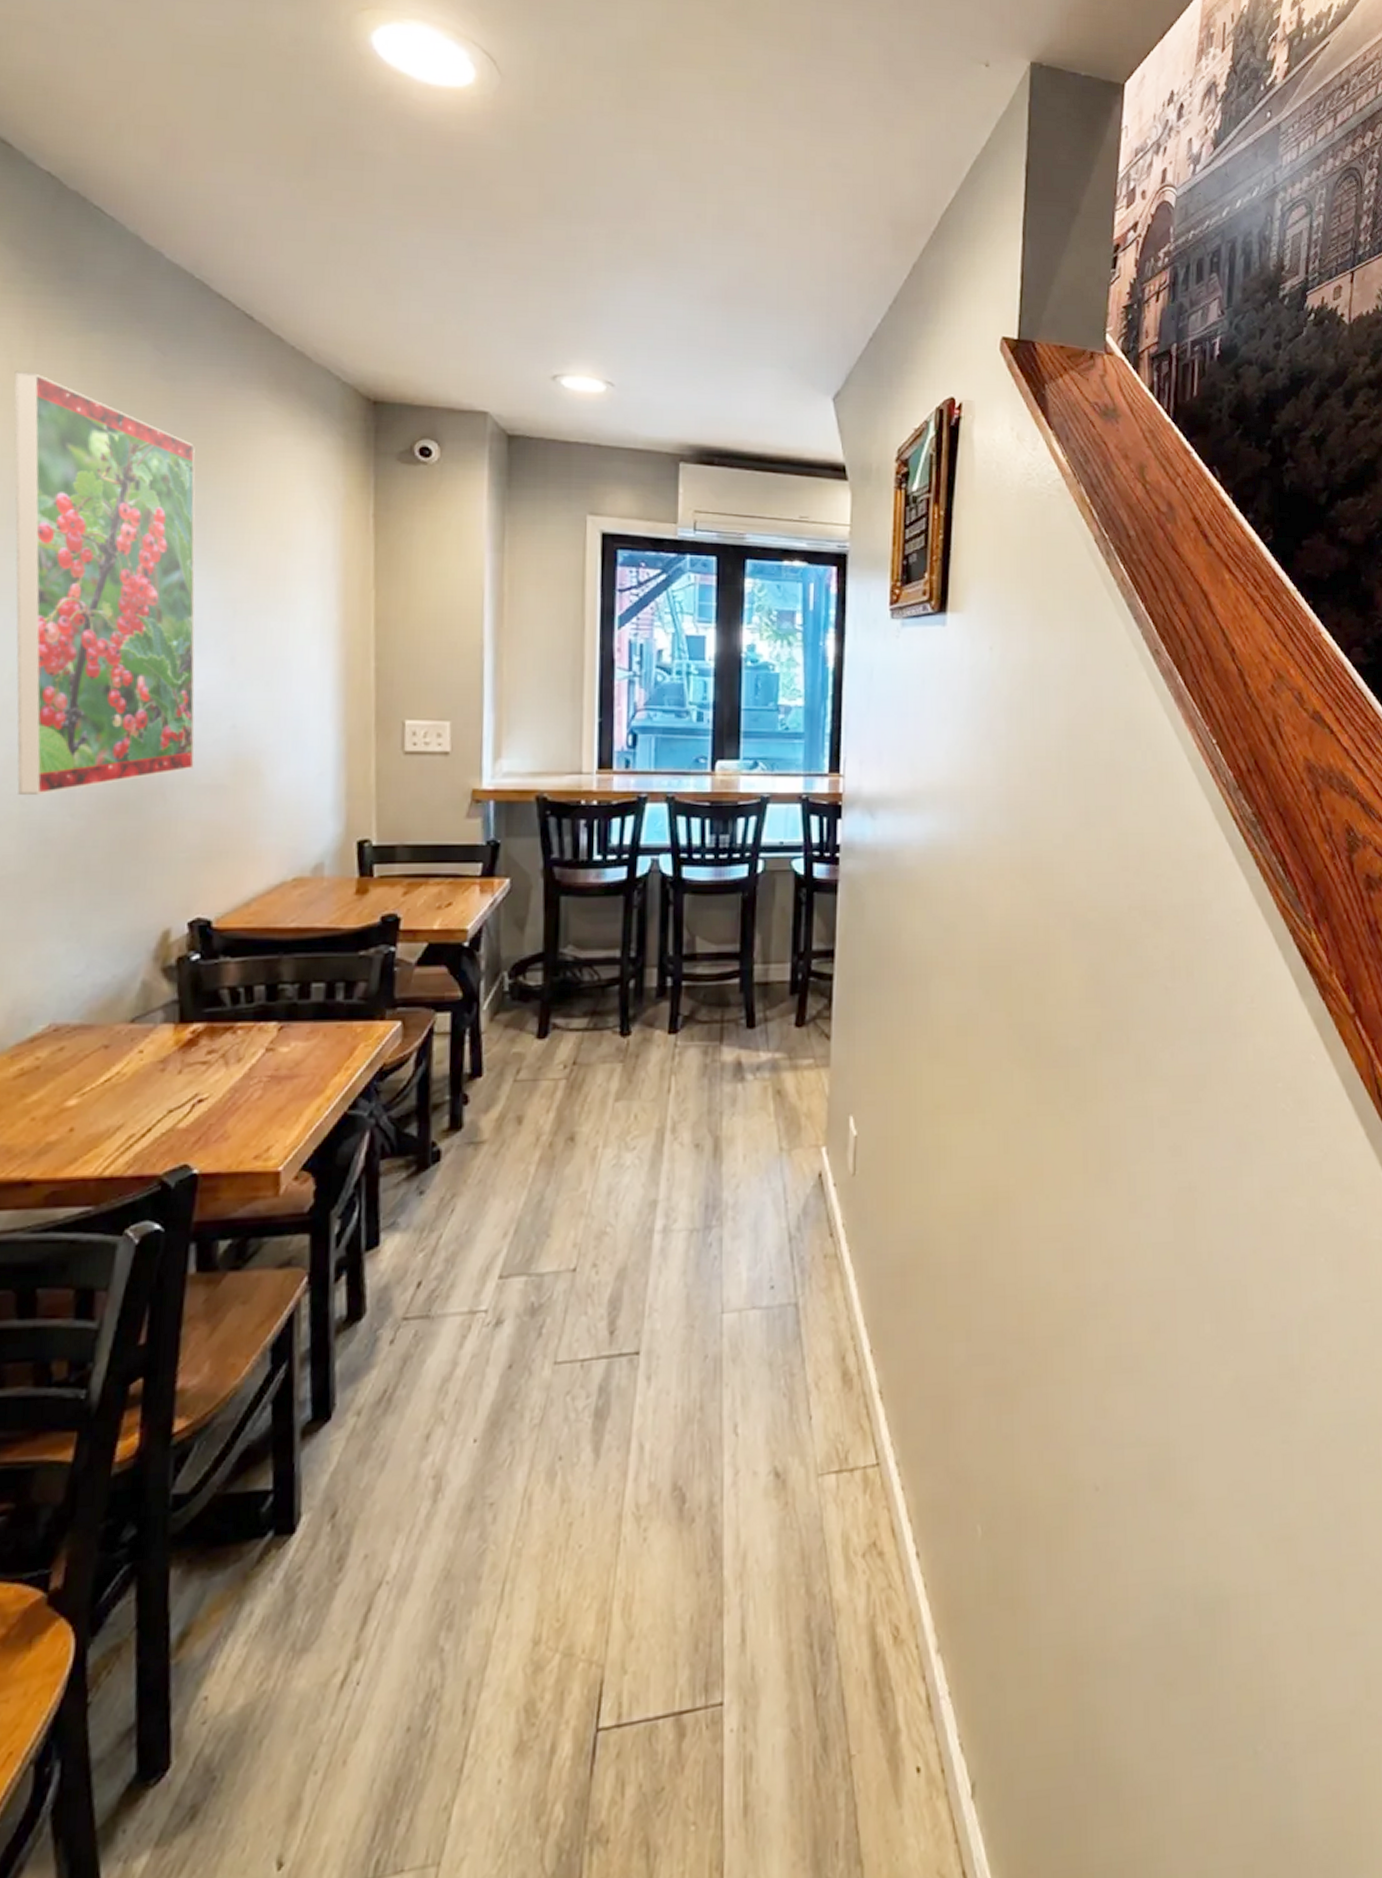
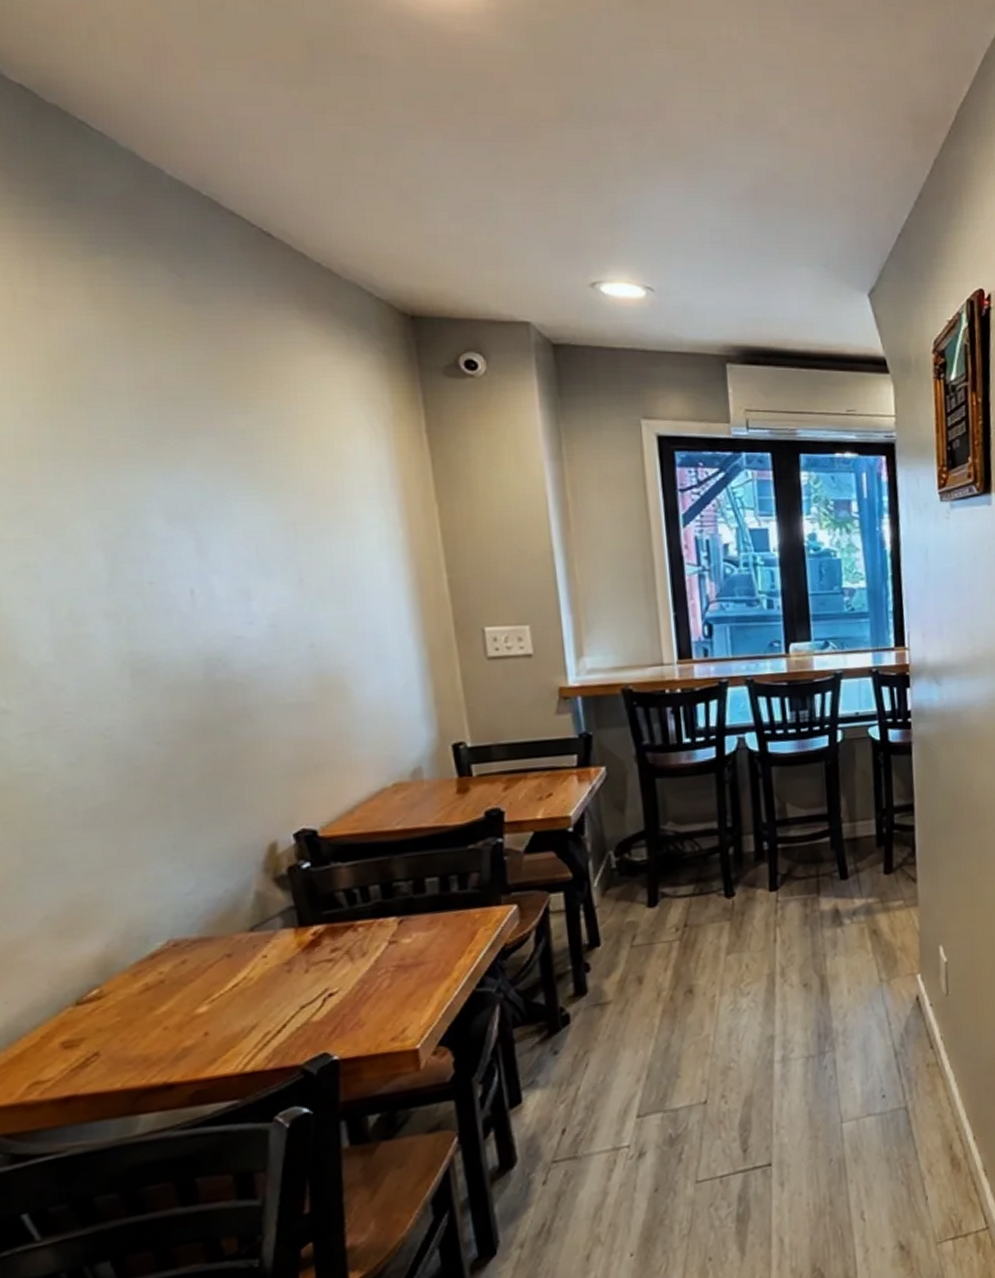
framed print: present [14,370,196,796] -> none [19,300,277,728]

